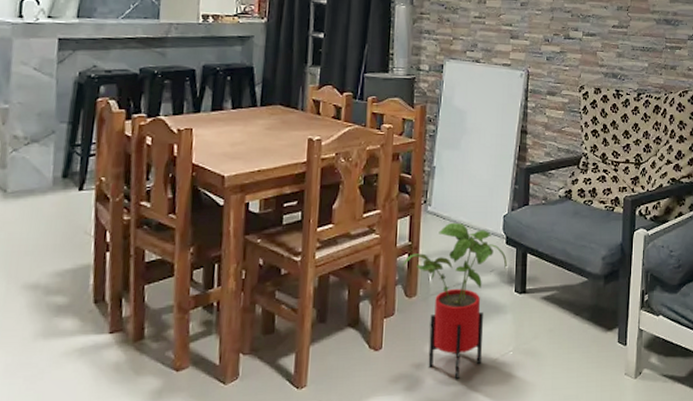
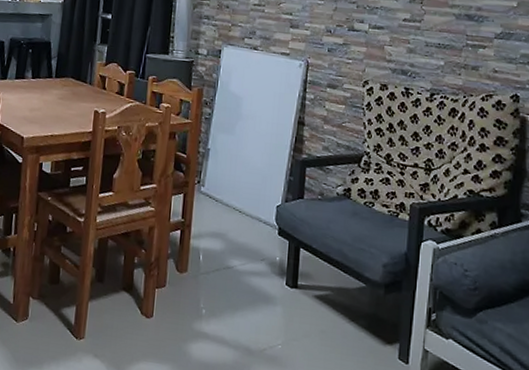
house plant: present [403,222,507,379] -> none [176,205,279,361]

